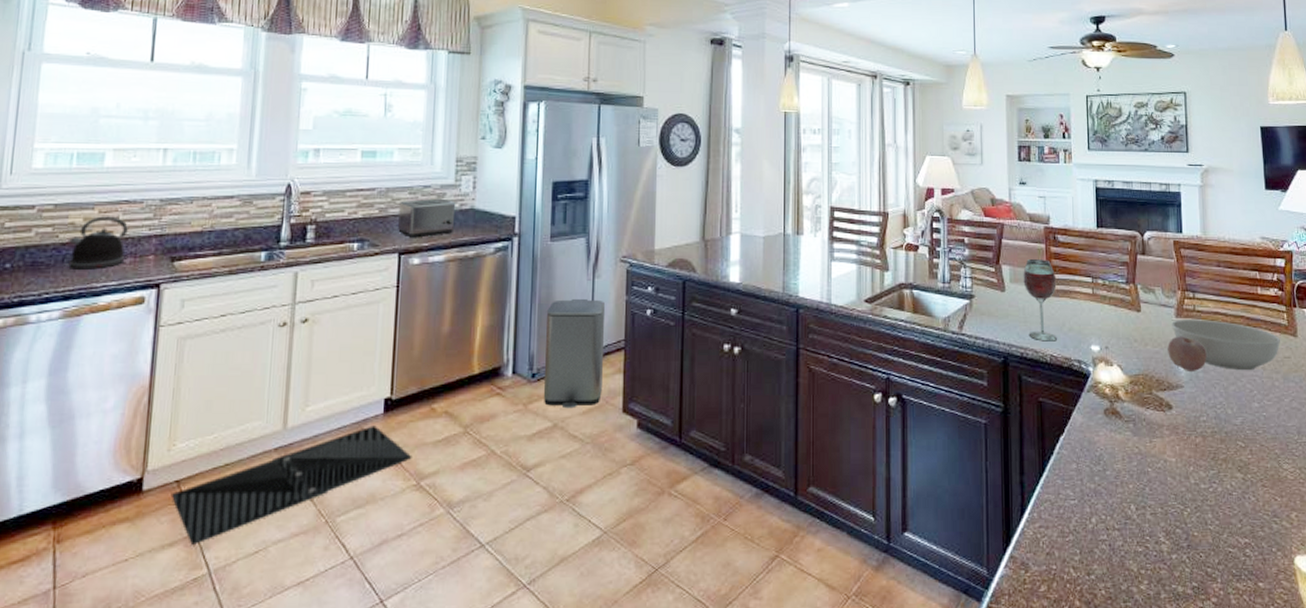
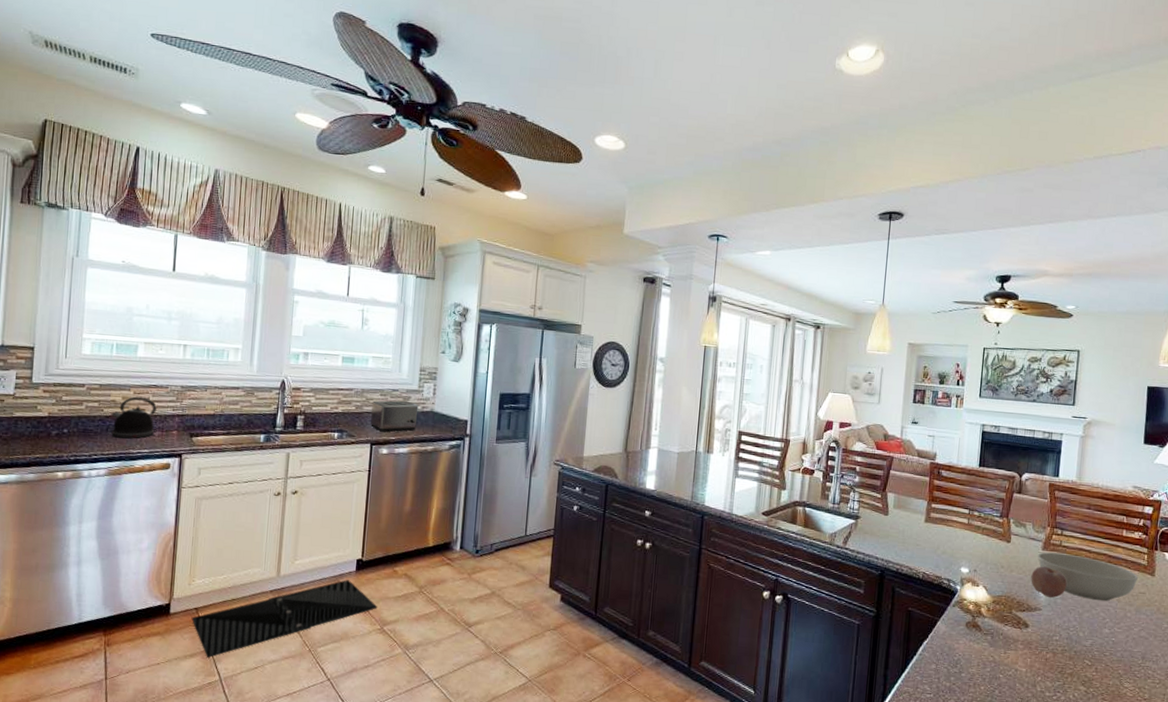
pedal bin: present [544,299,604,409] -> none [485,492,539,581]
wineglass: present [1023,258,1057,342] -> none [905,489,936,561]

